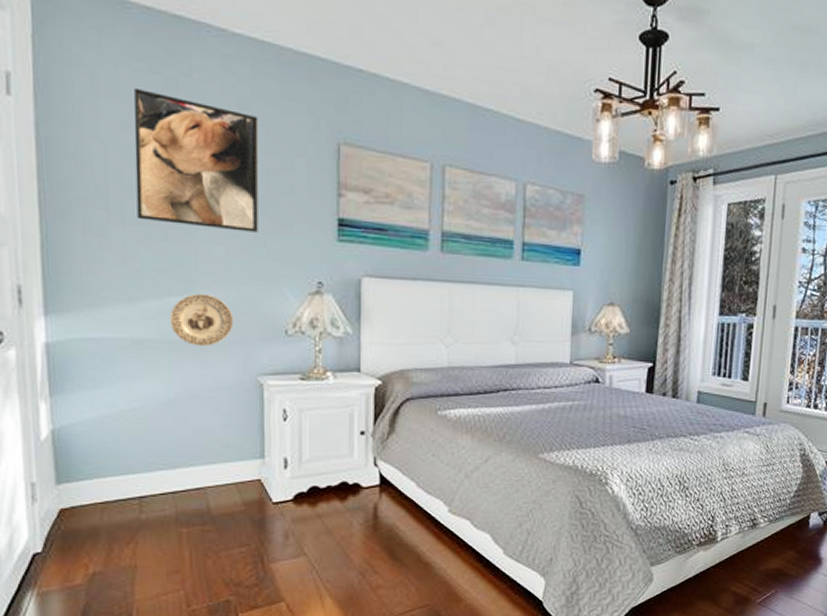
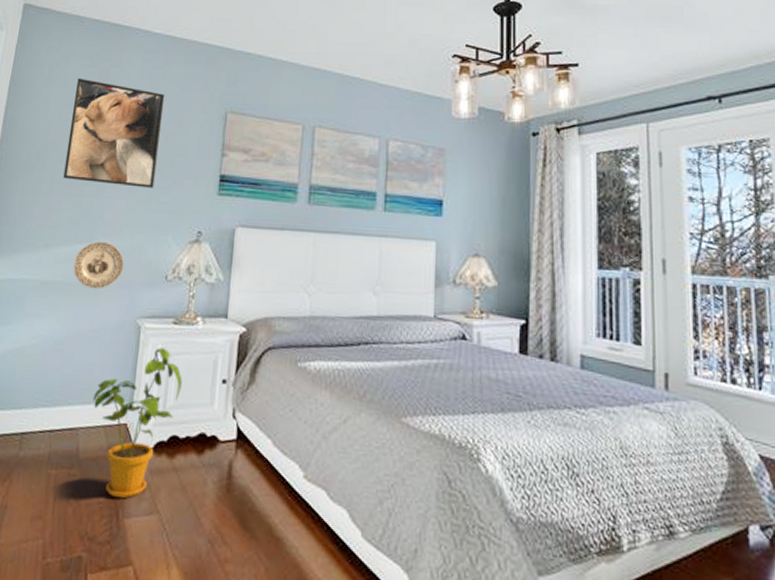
house plant: none [218,404,317,547] -> present [93,347,182,499]

